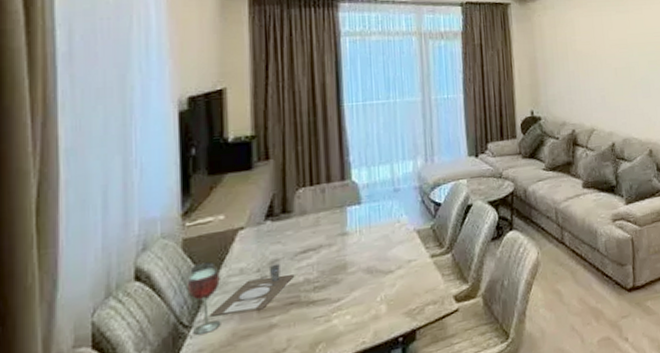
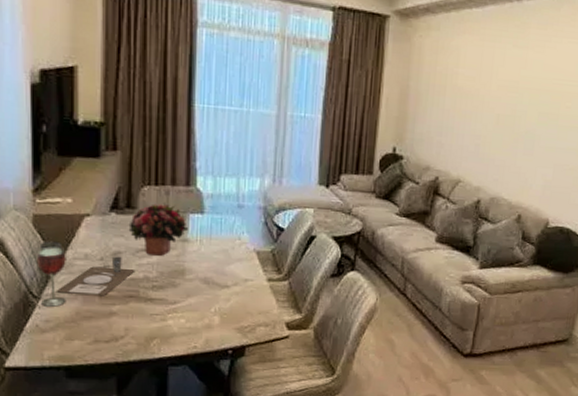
bouquet: none [285,201,348,257] -> present [128,203,189,256]

